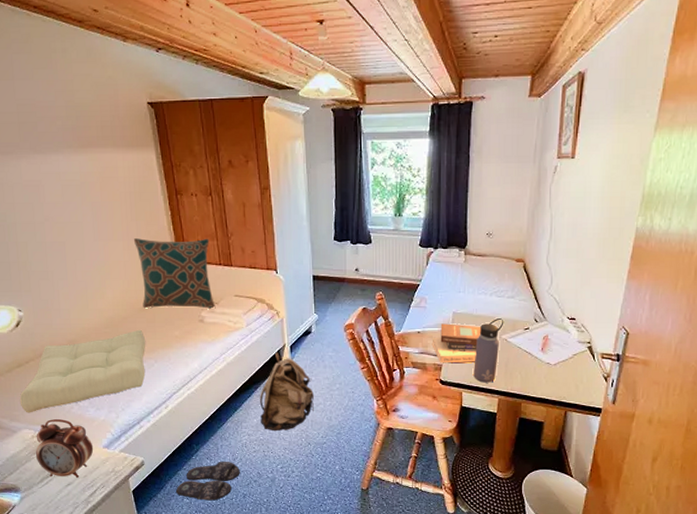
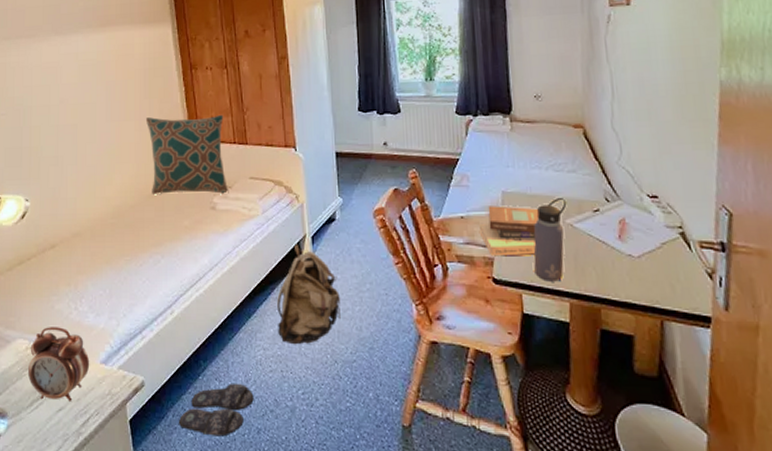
seat cushion: present [19,329,146,413] -> none [17,219,153,319]

